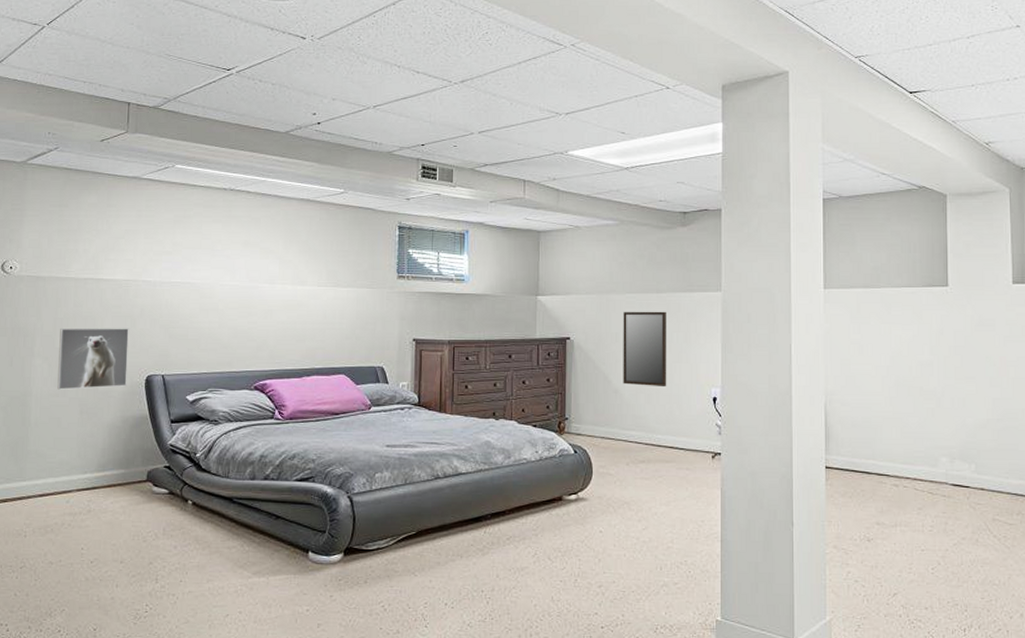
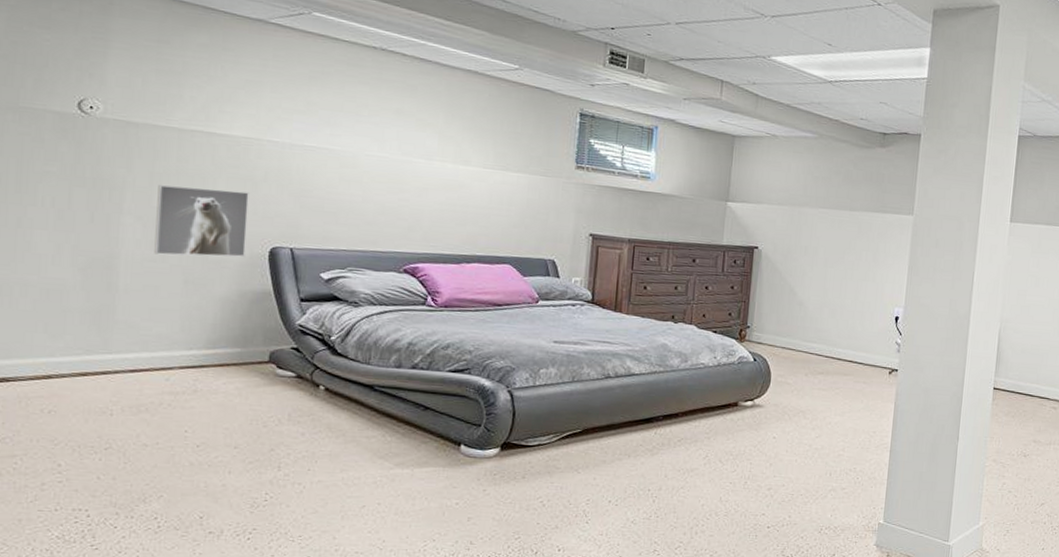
home mirror: present [623,311,667,388] -> none [808,226,858,304]

